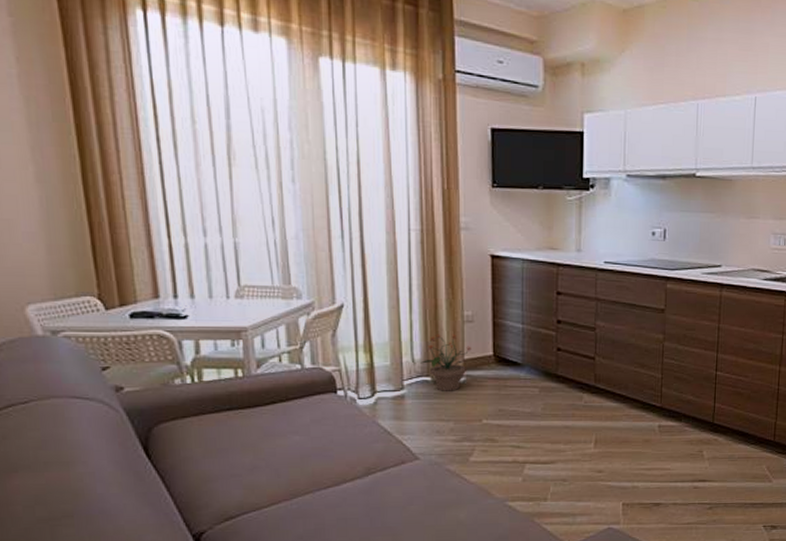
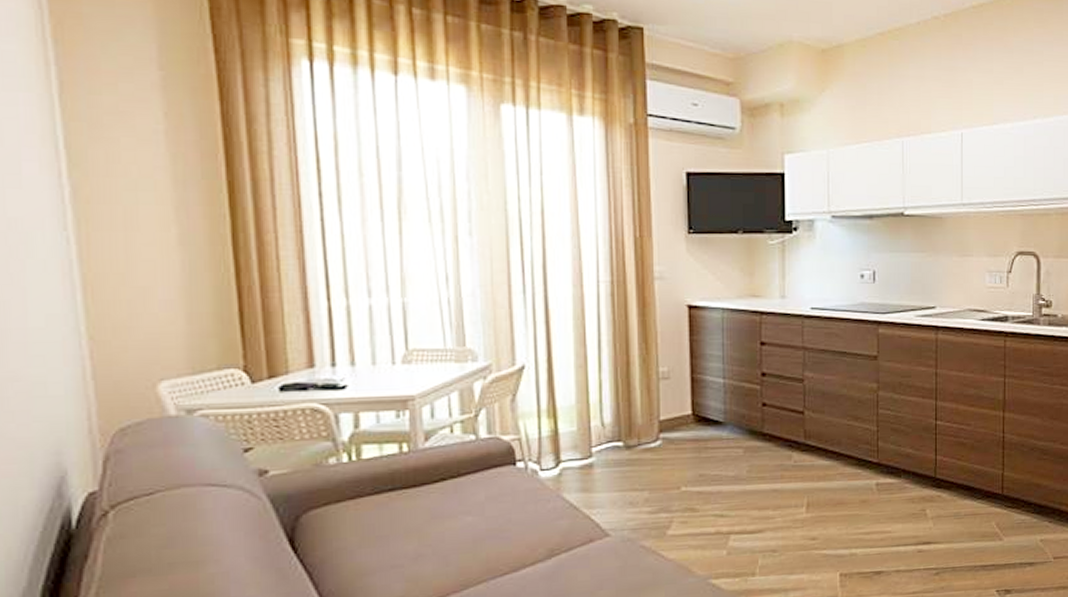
potted plant: present [421,334,472,391] -> none [611,393,668,457]

